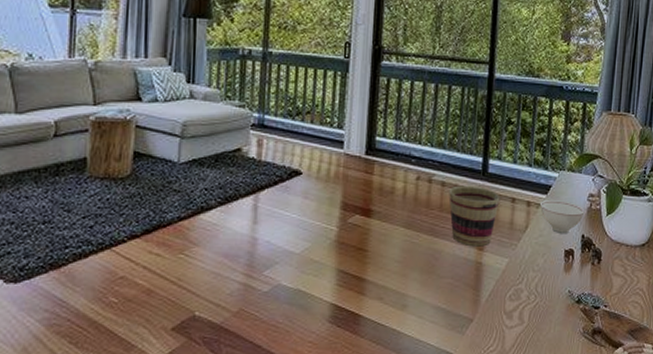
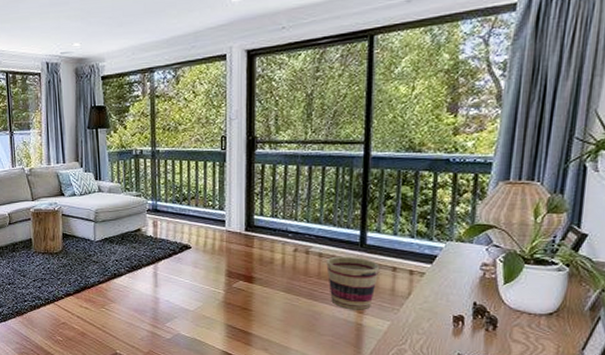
bowl: present [539,199,585,233] -> none [423,268,477,300]

